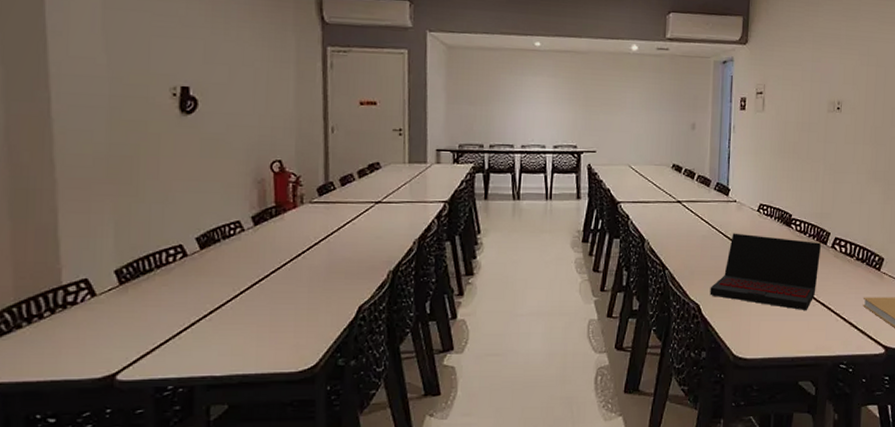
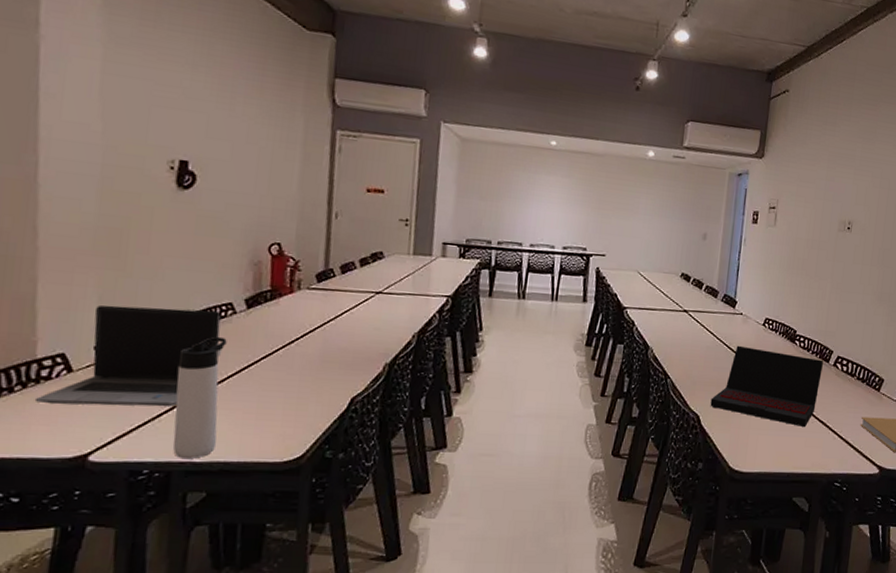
laptop computer: none [63,229,231,328] -> present [34,305,221,407]
thermos bottle: none [193,254,237,373] -> present [172,336,227,458]

